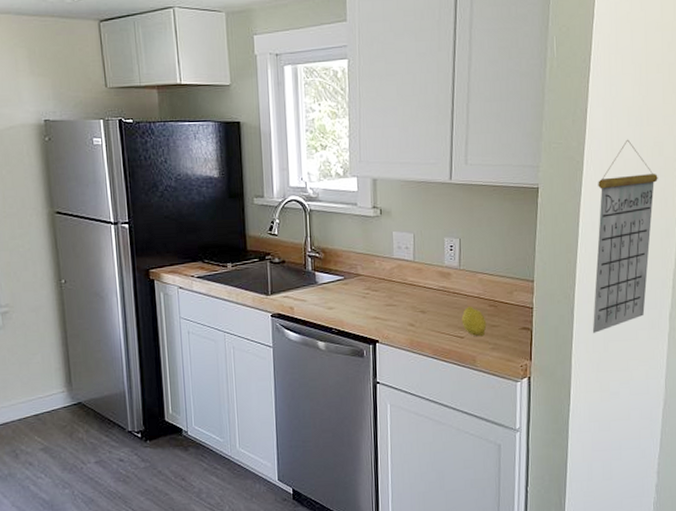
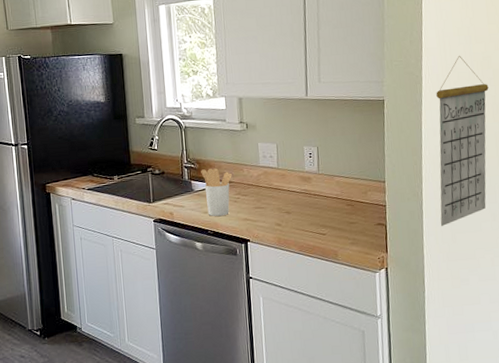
utensil holder: none [326,259,361,314] -> present [201,168,232,217]
fruit: present [461,306,487,337] -> none [322,206,346,233]

